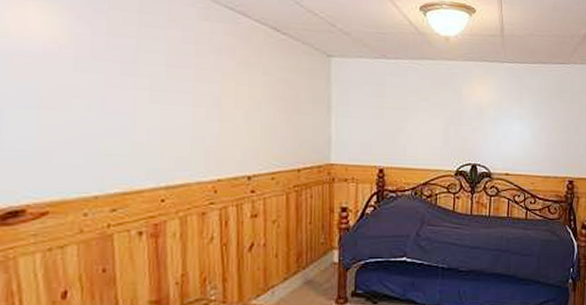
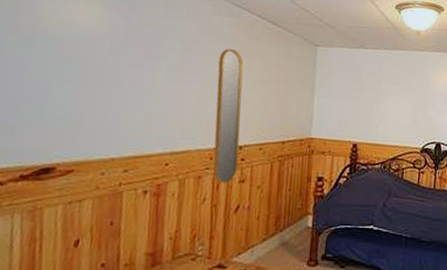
home mirror: none [213,61,248,219] -> present [212,48,244,184]

